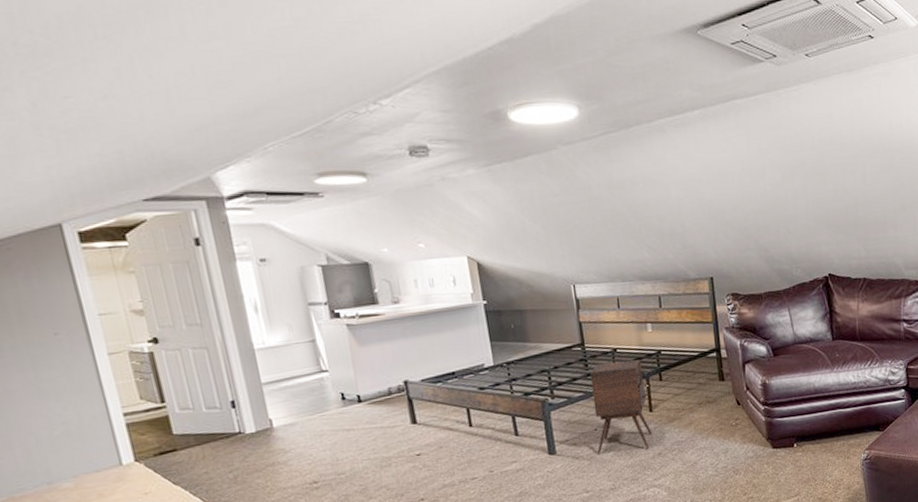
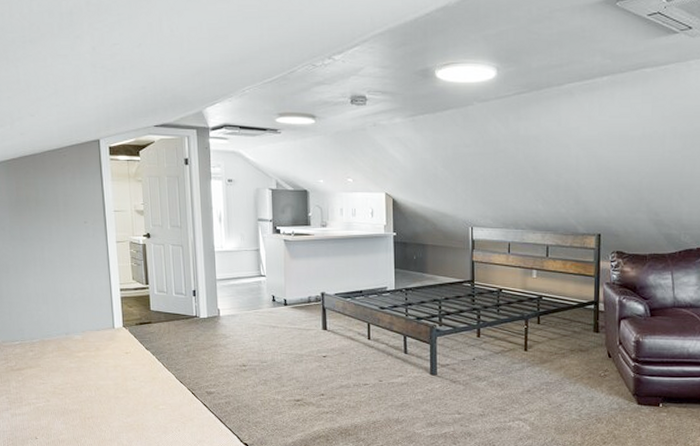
side table: present [590,360,652,454] -> none [472,300,524,385]

